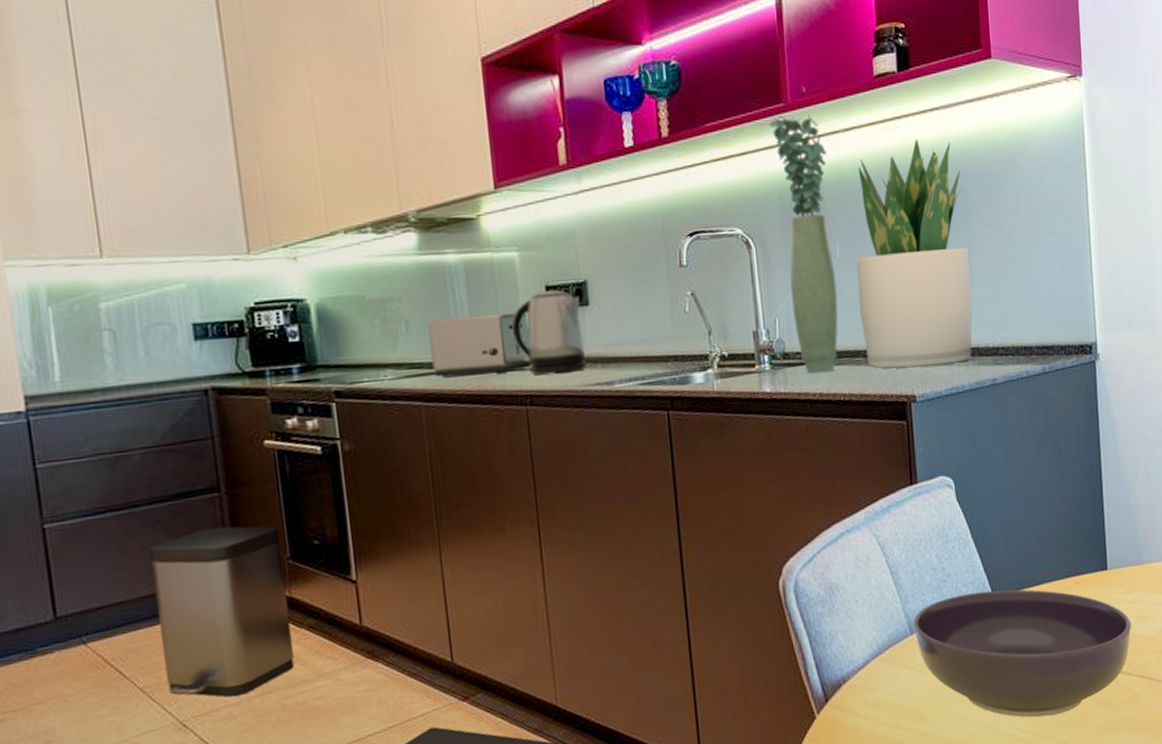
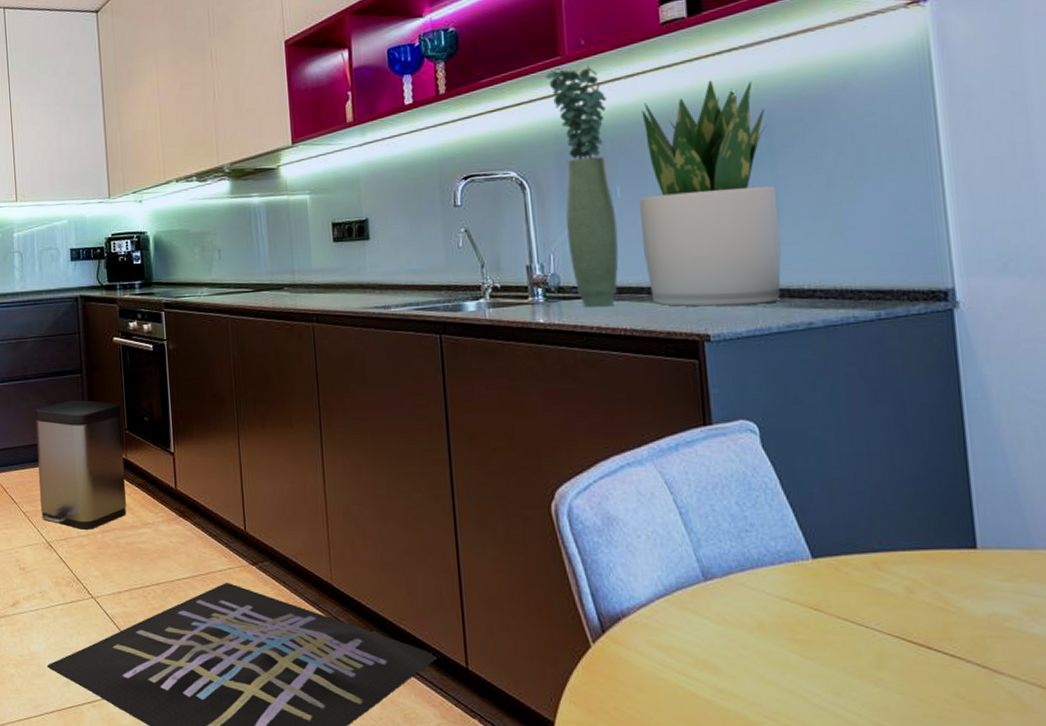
toaster: present [427,312,531,378] -> none [235,244,318,296]
kettle: present [511,290,587,375] -> none [303,226,367,298]
bowl: present [912,589,1132,718] -> none [706,549,1017,705]

